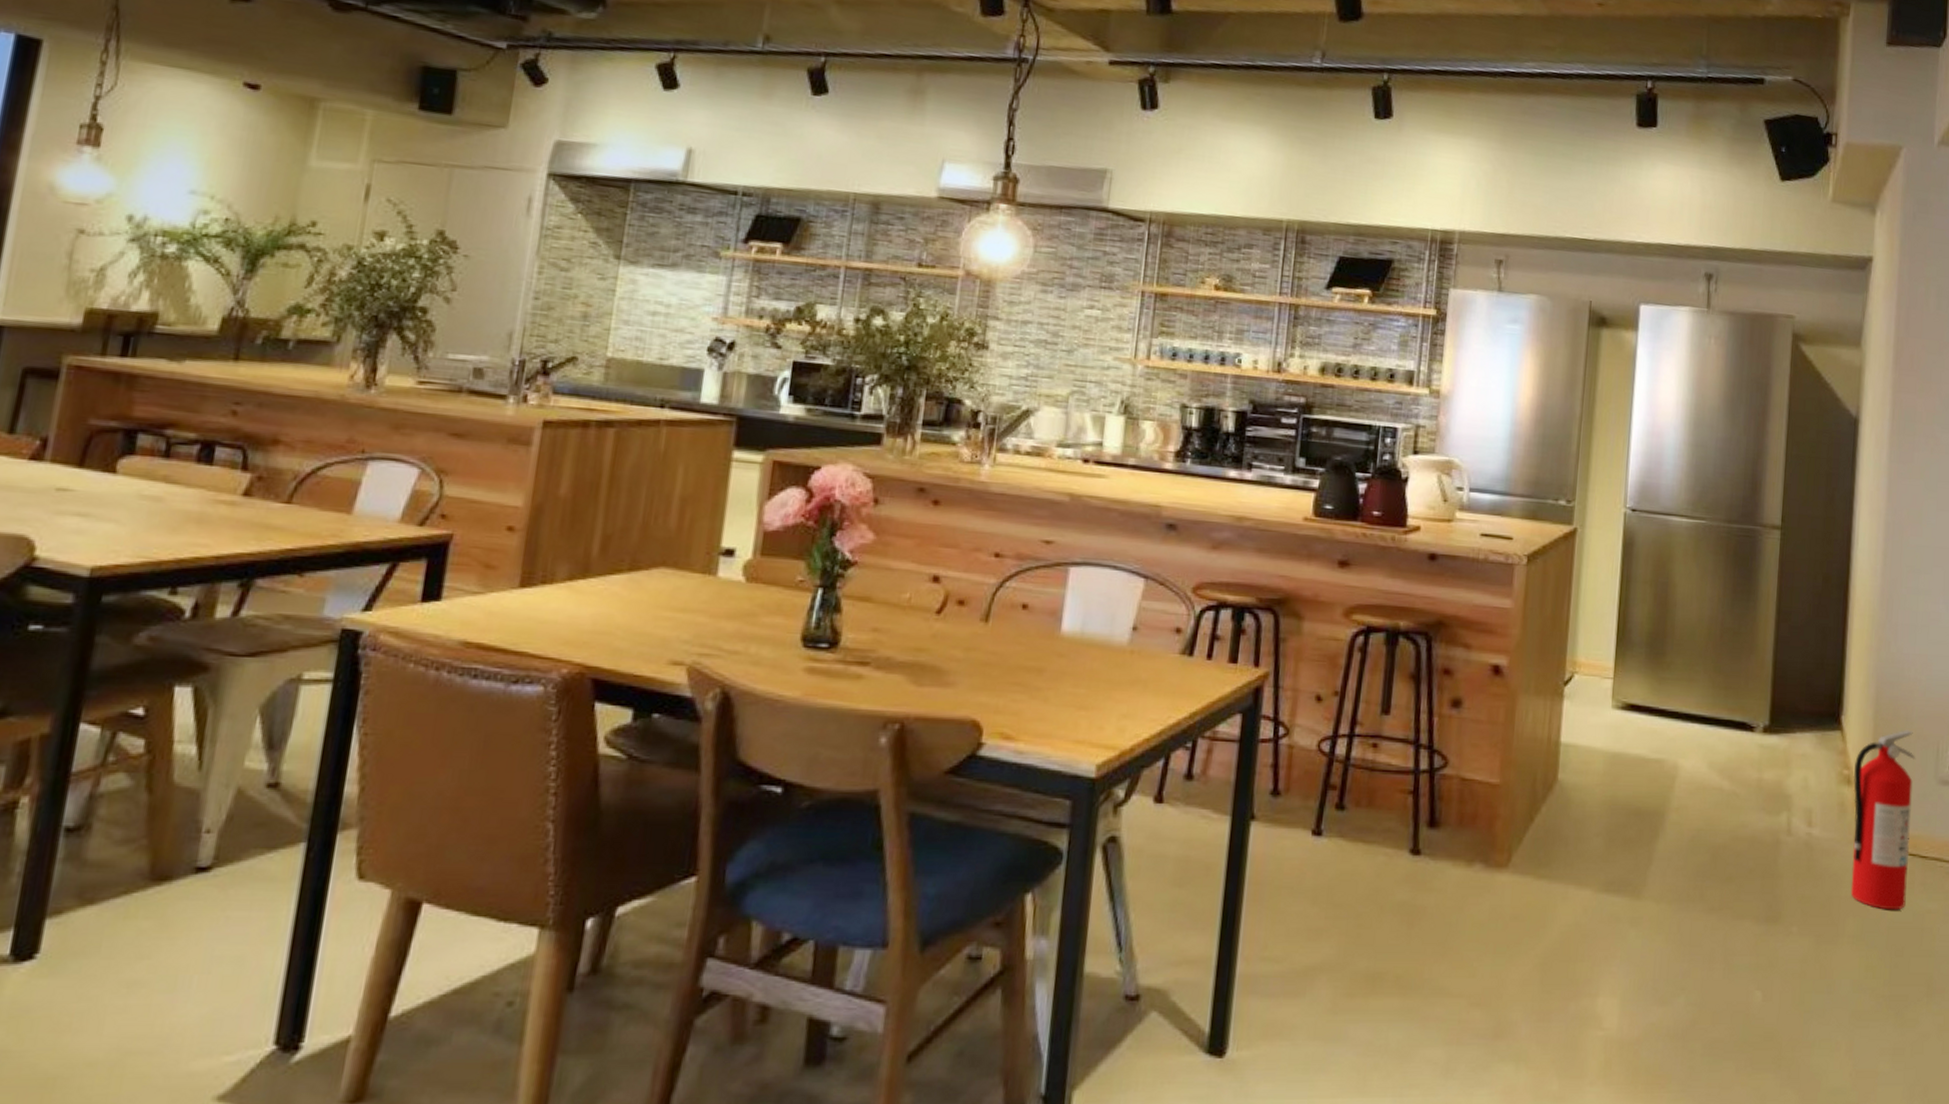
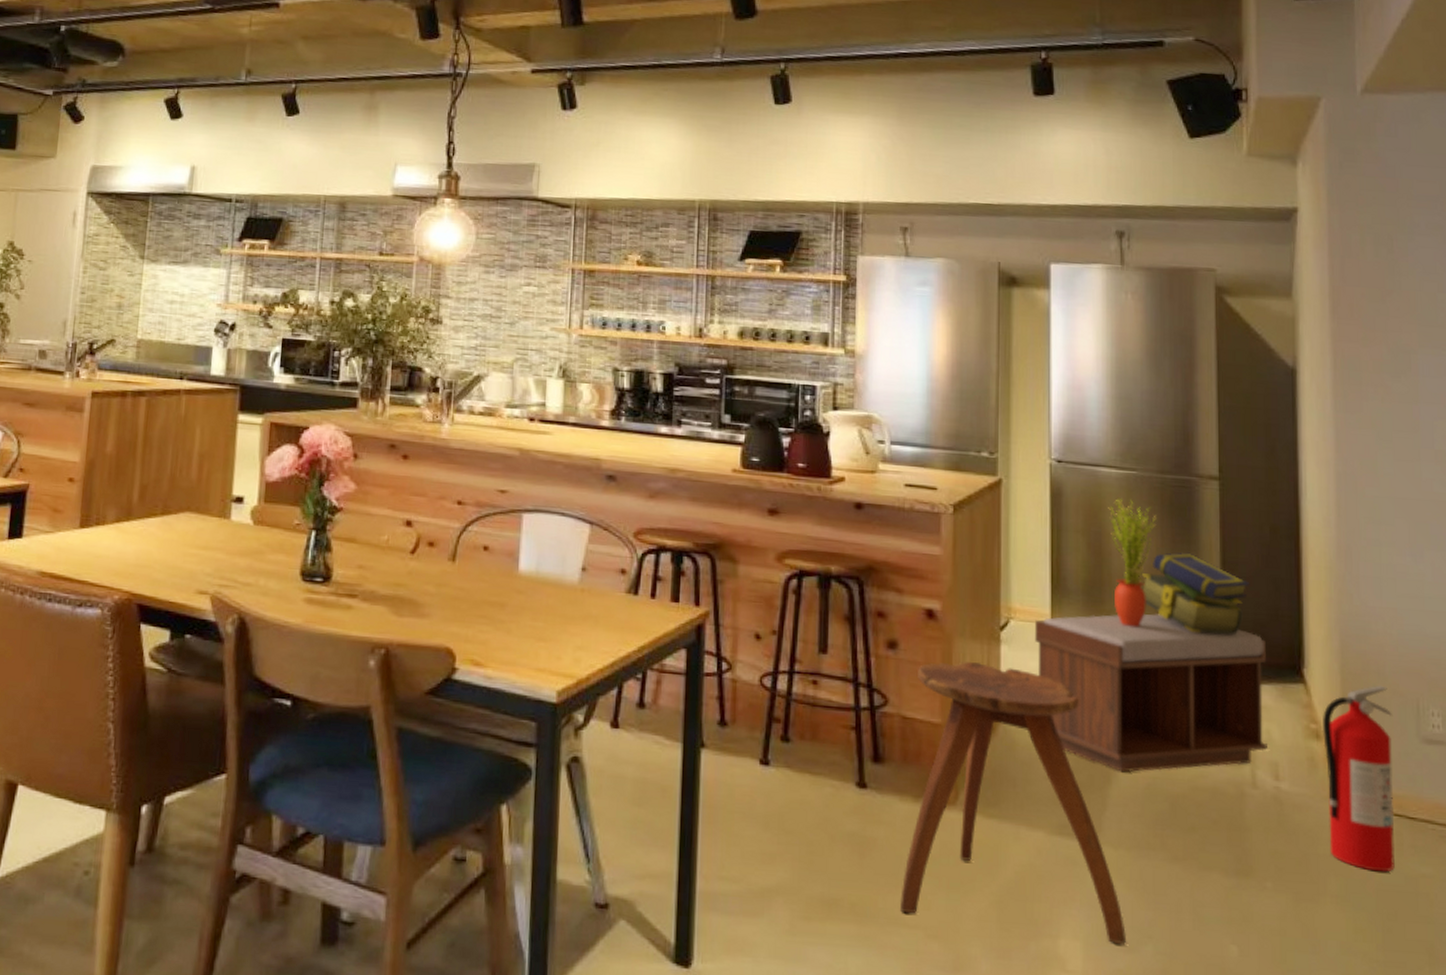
stool: none [1445,718,1662,999] -> present [900,660,1127,946]
bench: none [1597,665,1810,826] -> present [1035,614,1267,773]
potted plant: none [1675,547,1722,679] -> present [1108,497,1158,628]
stack of books: none [1702,602,1801,684] -> present [1142,552,1250,635]

